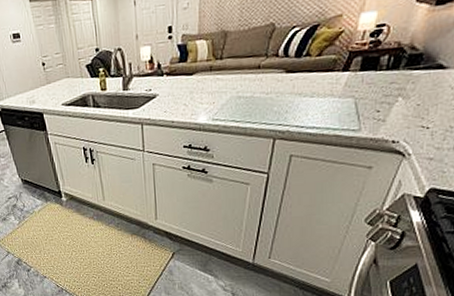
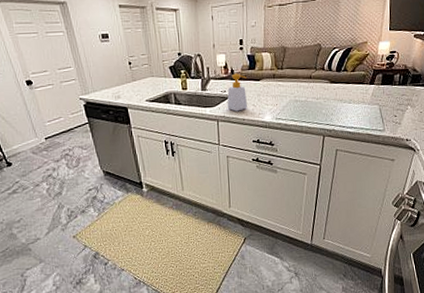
soap bottle: none [152,67,178,113] -> present [227,73,248,112]

